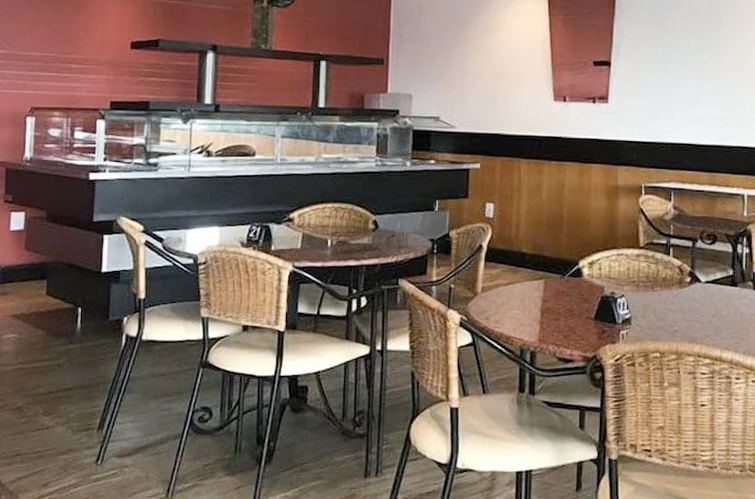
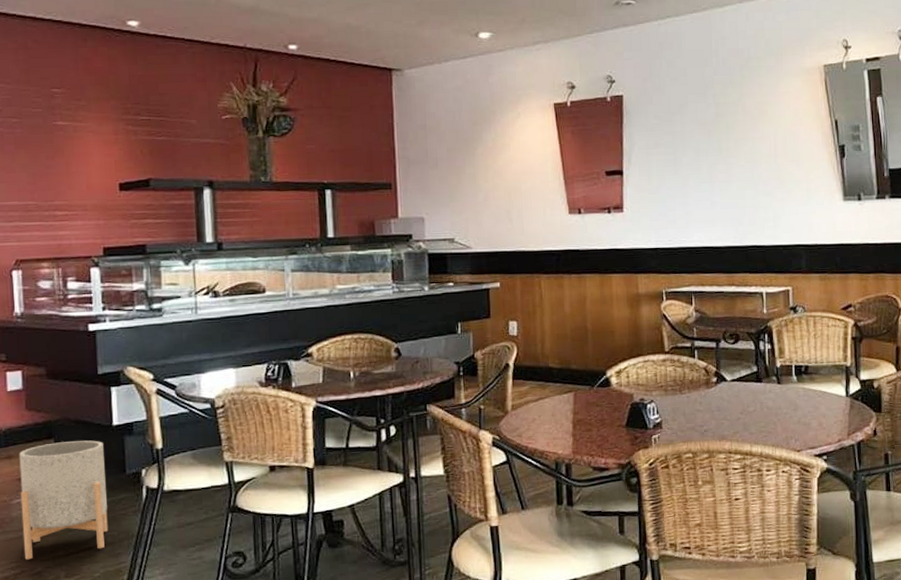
planter: none [8,283,91,394] -> present [19,440,108,560]

